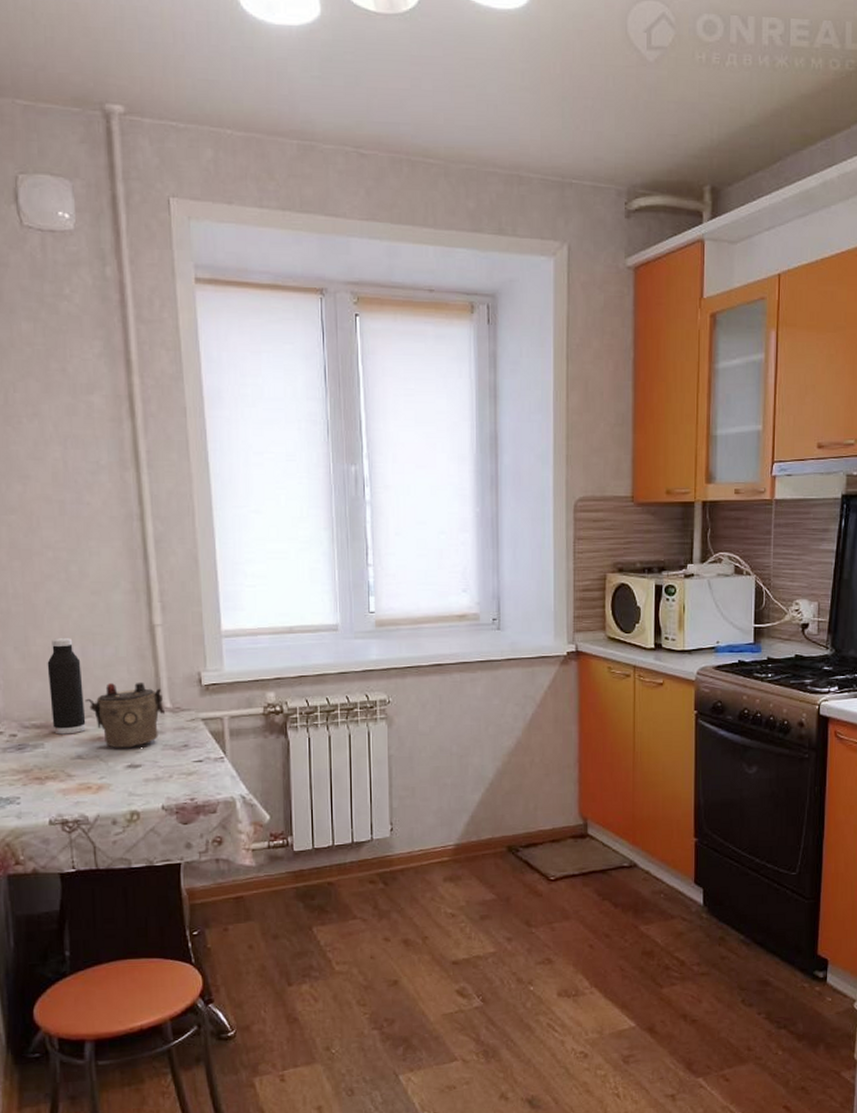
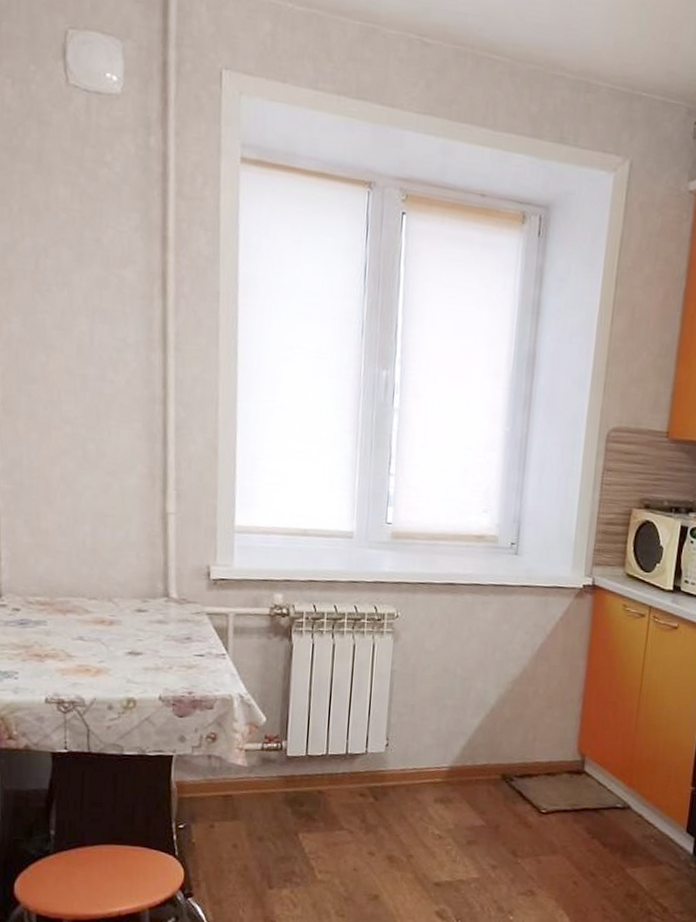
water bottle: present [47,638,86,735] -> none [56,516,91,615]
teapot: present [85,681,166,748] -> none [91,567,171,635]

